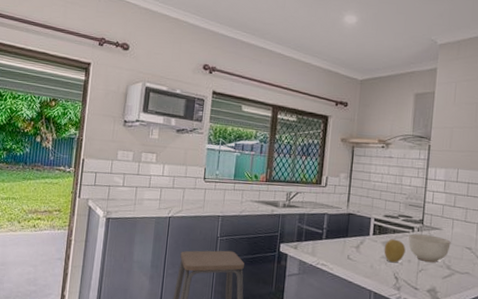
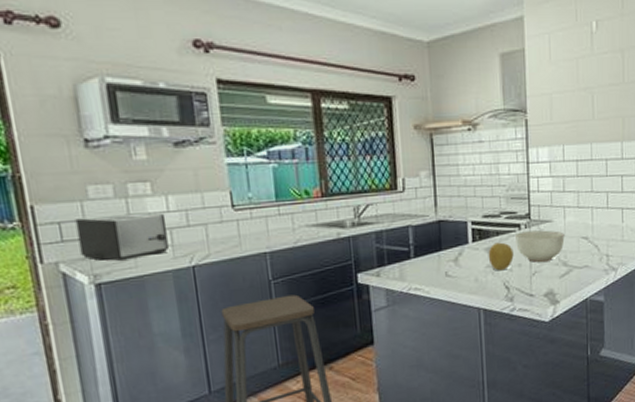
toaster: none [103,171,160,205] -> present [75,212,169,261]

